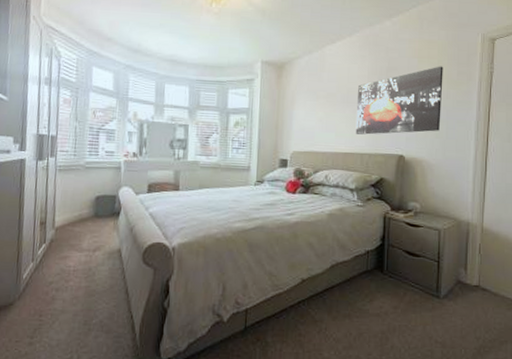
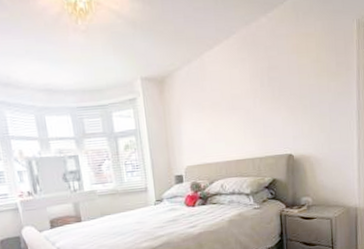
wall art: present [355,66,443,135] -> none [242,59,324,140]

